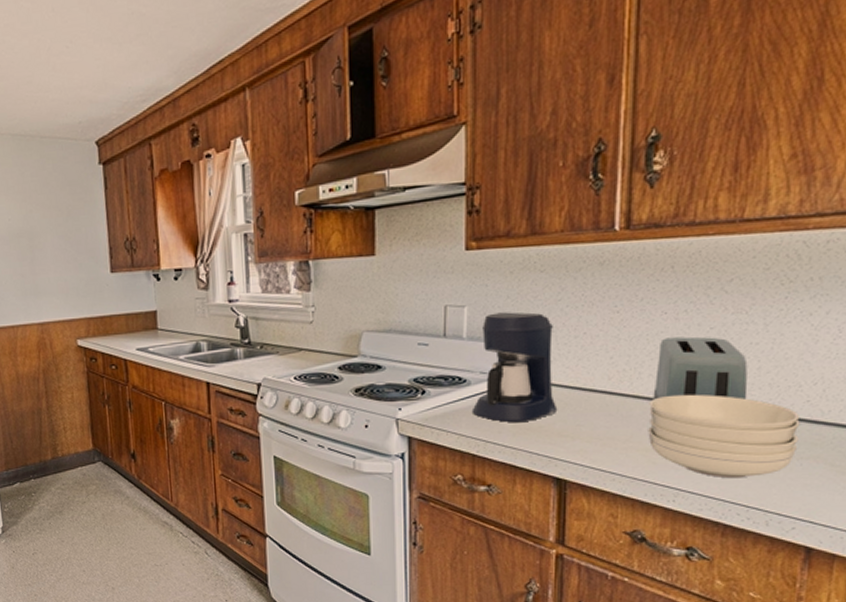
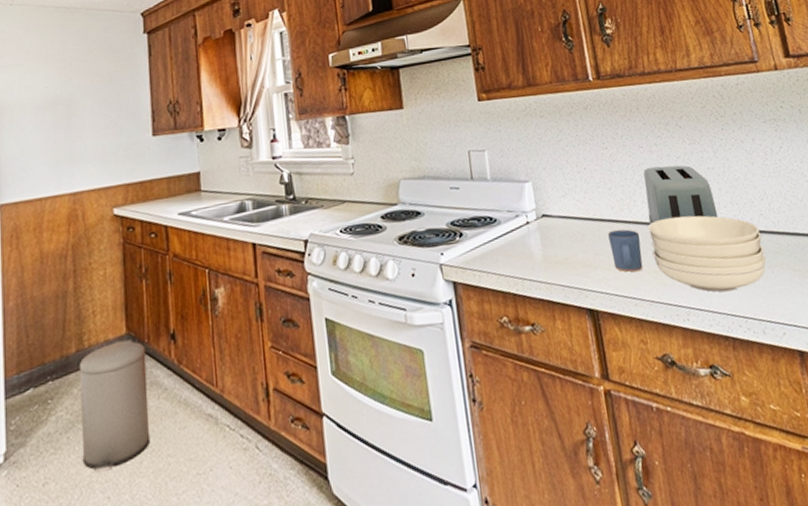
pedal bin: none [55,454,116,552] -> present [79,339,151,473]
coffee maker: present [471,312,558,423] -> none [502,153,578,258]
mug: none [596,402,637,448] -> present [608,229,643,272]

